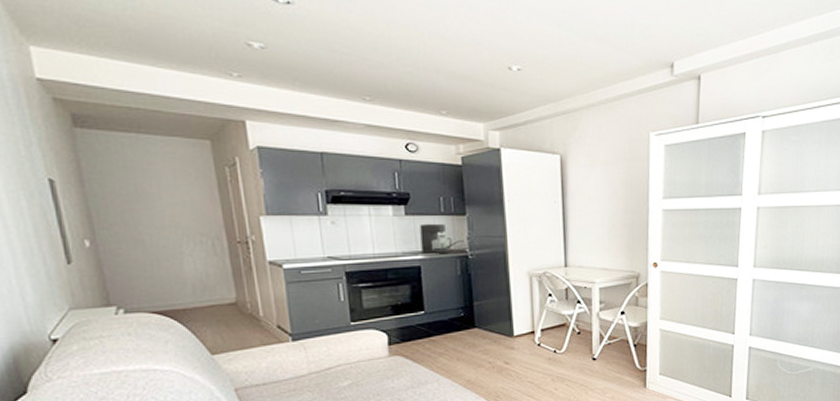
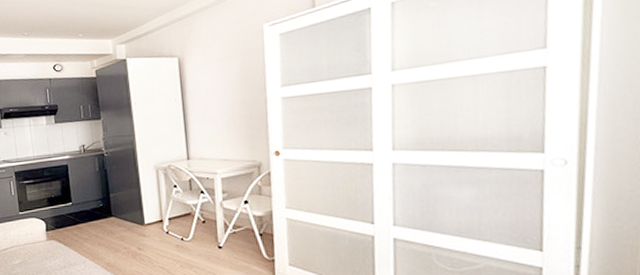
coffee maker: present [420,223,453,255] -> none [66,128,92,155]

